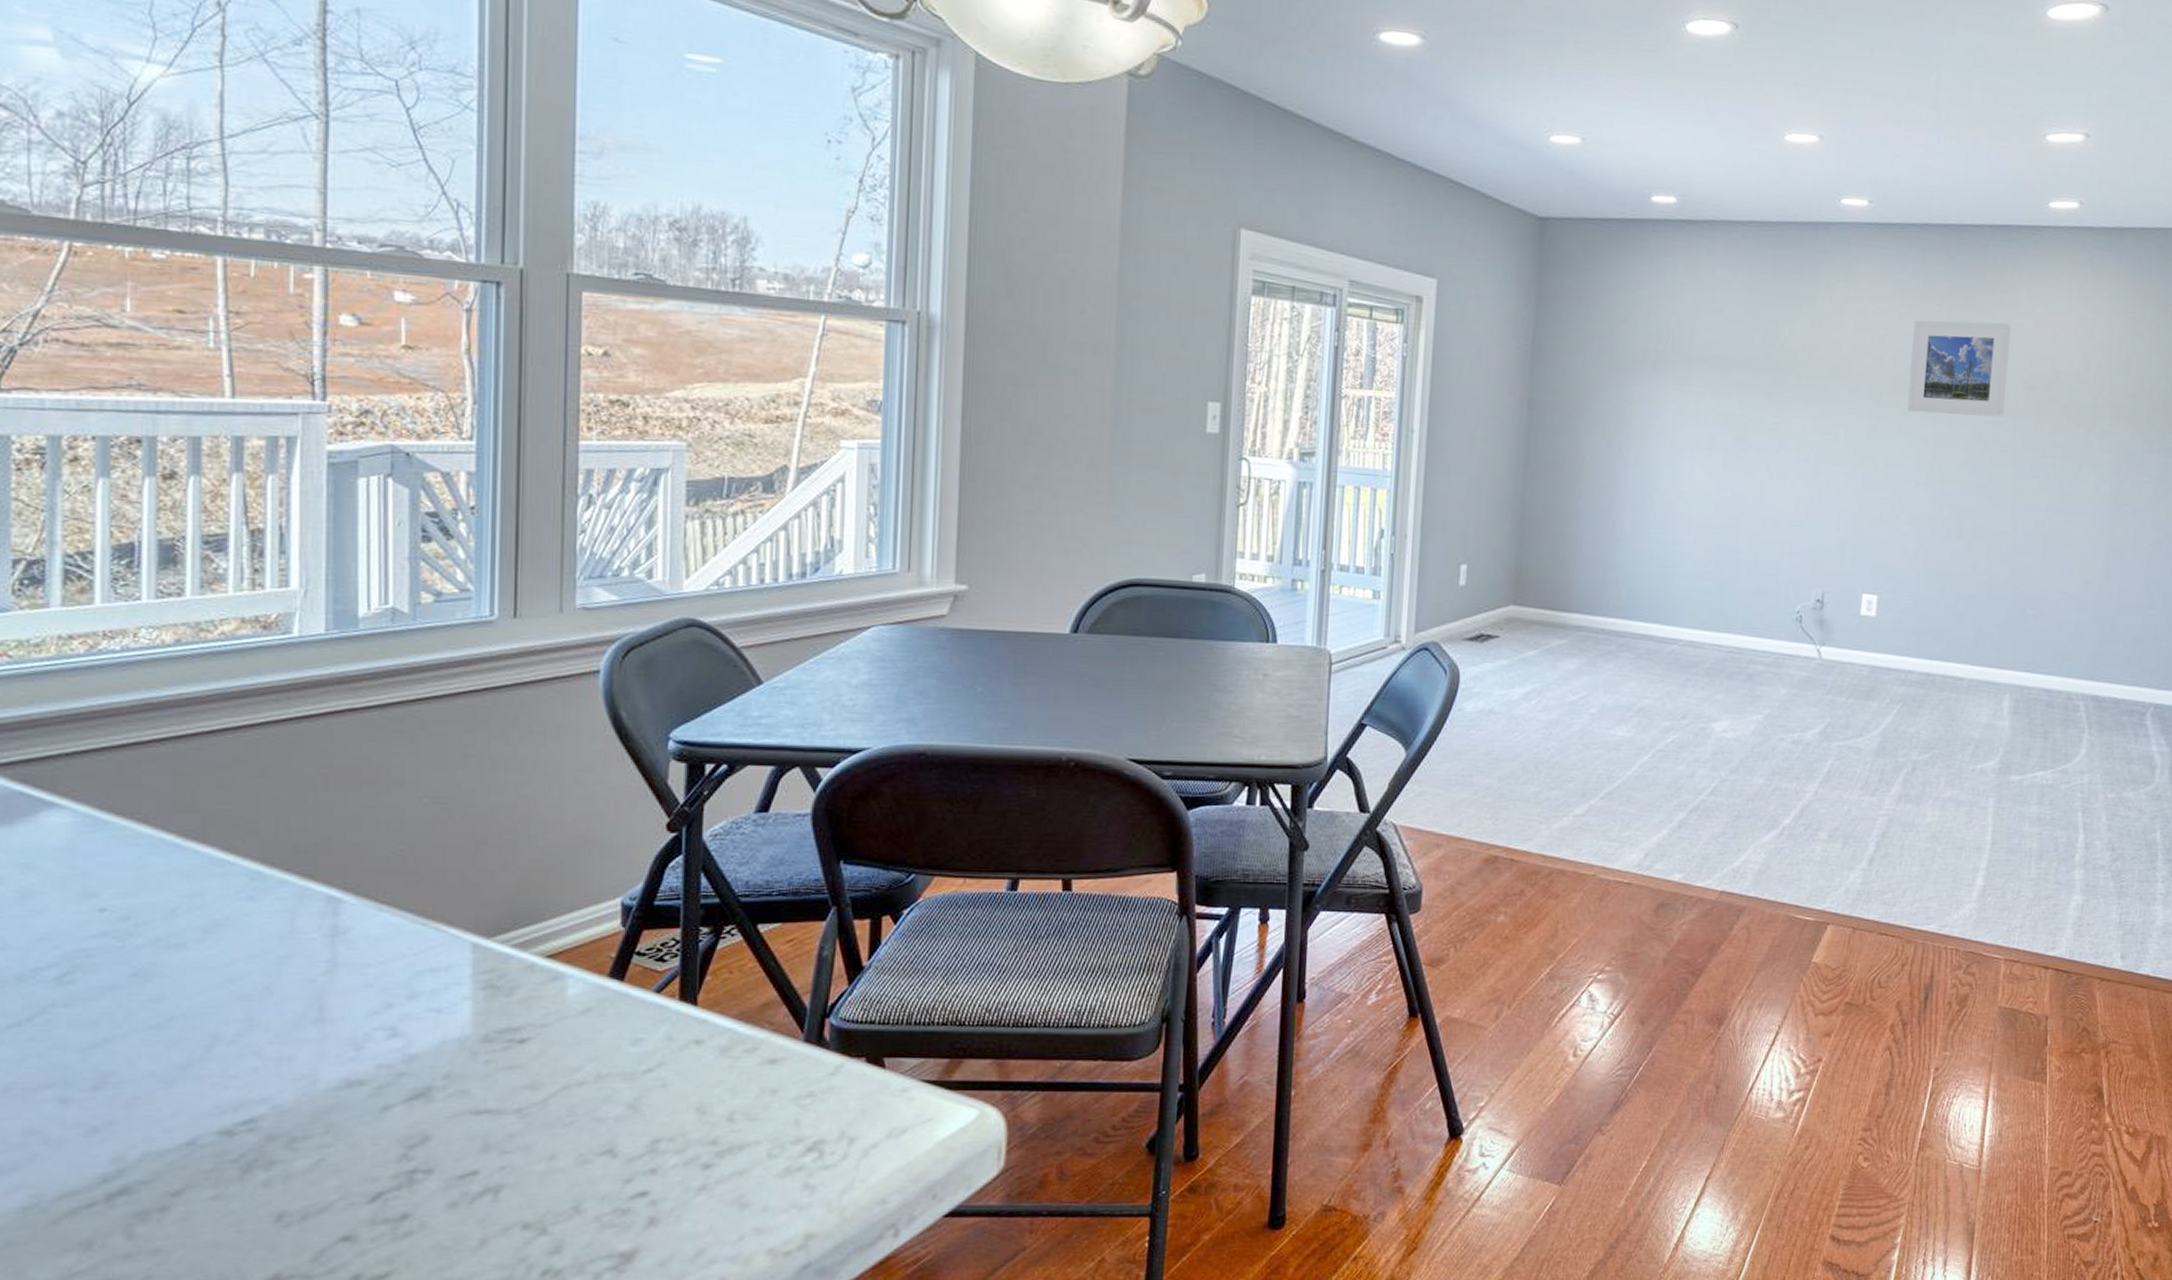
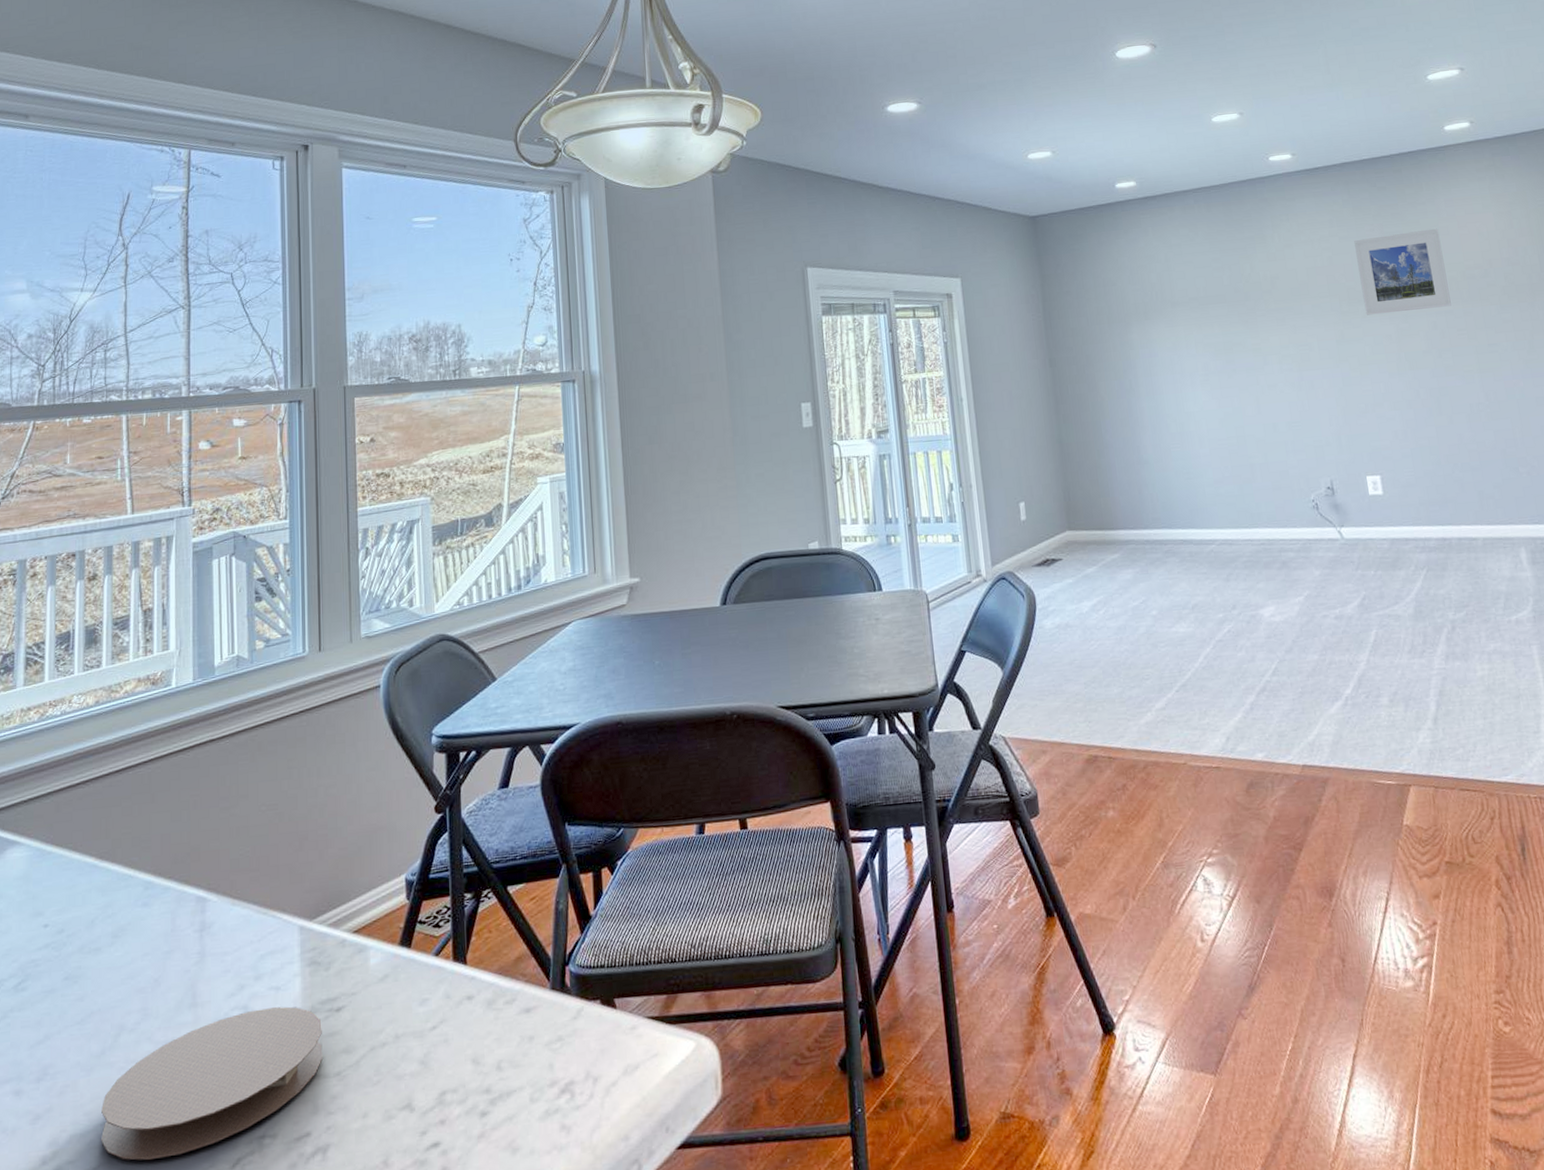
coaster: none [187,1032,499,1186] -> present [101,1006,323,1161]

